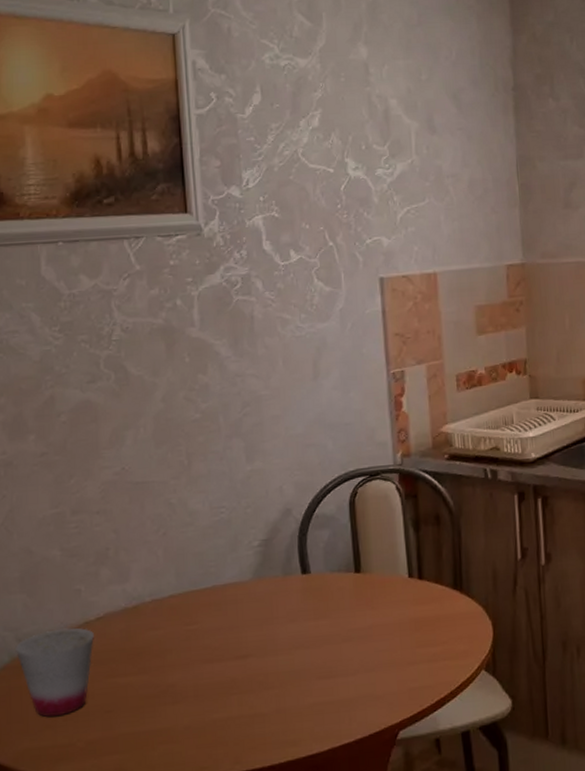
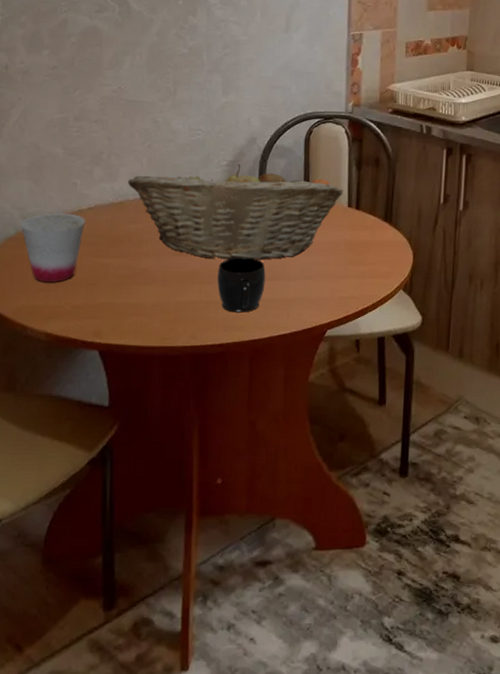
fruit basket: none [141,541,401,662] -> present [127,163,343,260]
mug: none [260,653,319,725] -> present [217,257,266,313]

